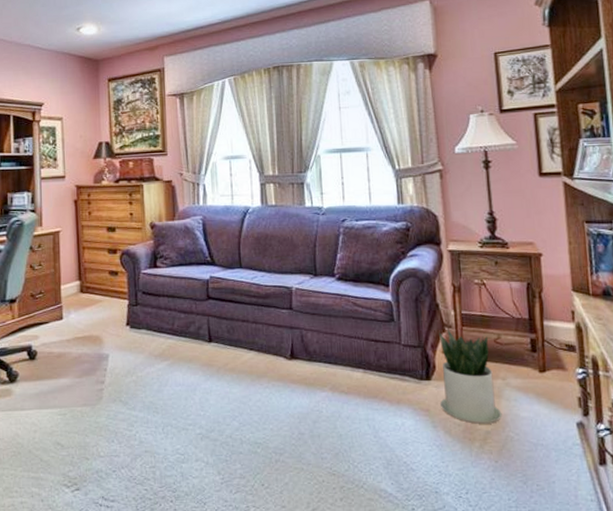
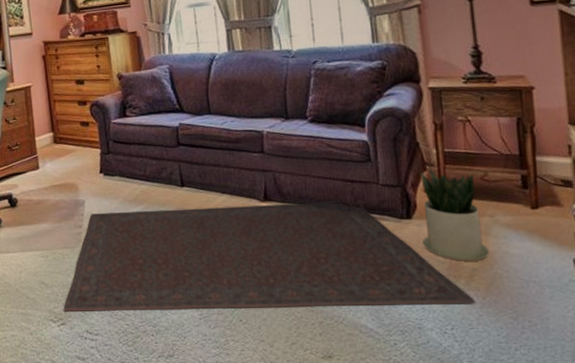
rug: none [79,361,488,475] -> present [63,201,475,312]

